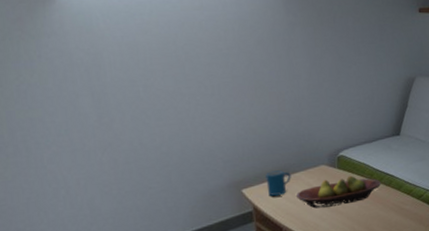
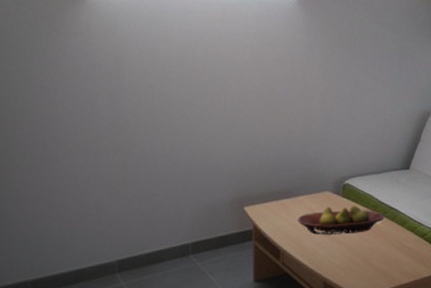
mug: present [266,170,291,196] -> none [269,192,294,217]

